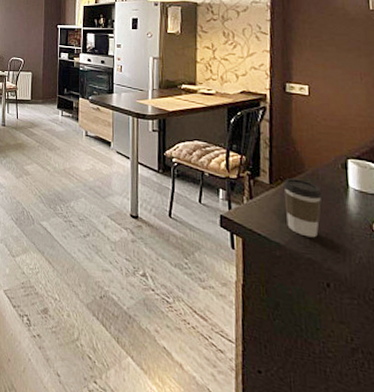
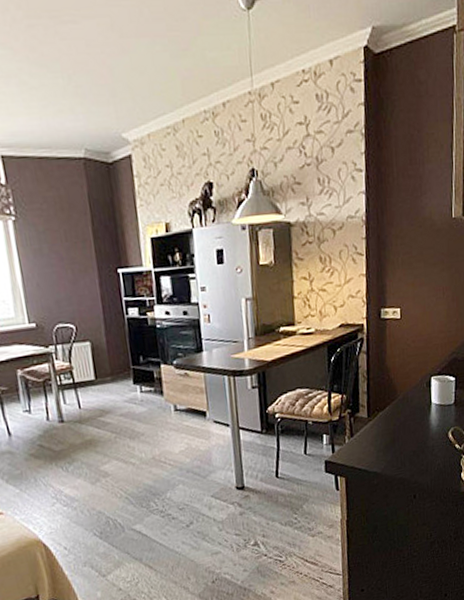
coffee cup: present [283,178,323,238] -> none [379,406,411,460]

